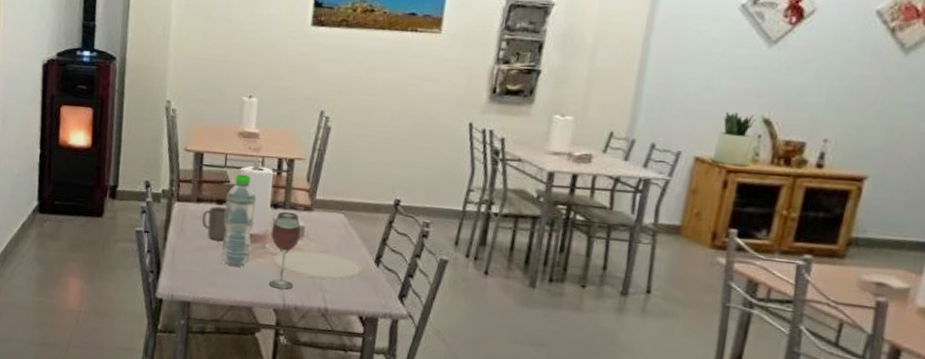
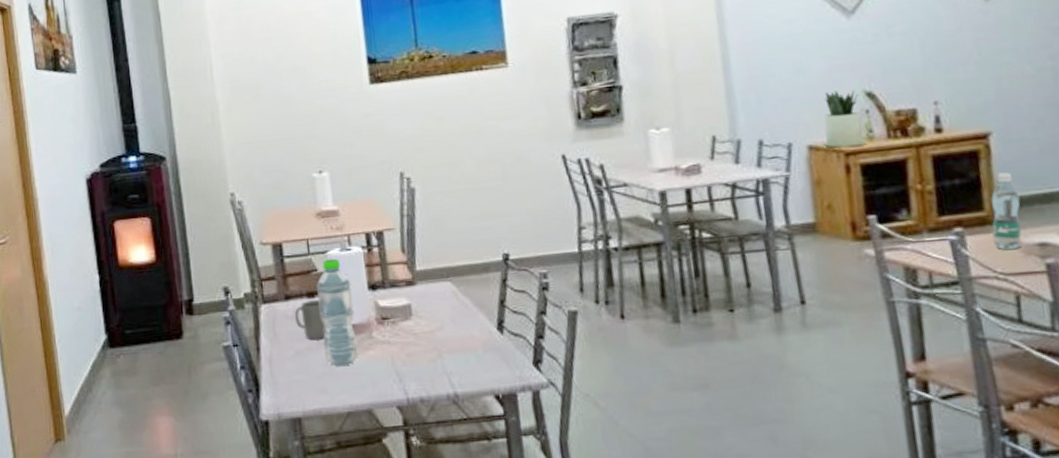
wineglass: present [269,211,302,290] -> none [375,291,413,382]
plate: present [273,250,363,280] -> none [384,329,486,361]
bottle: none [835,214,874,284] -> present [991,172,1022,250]

